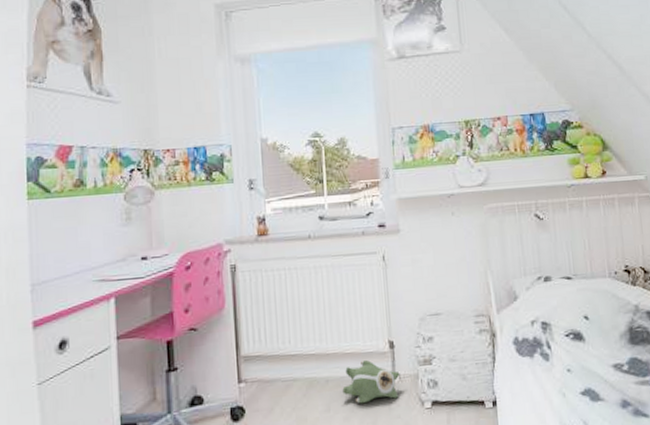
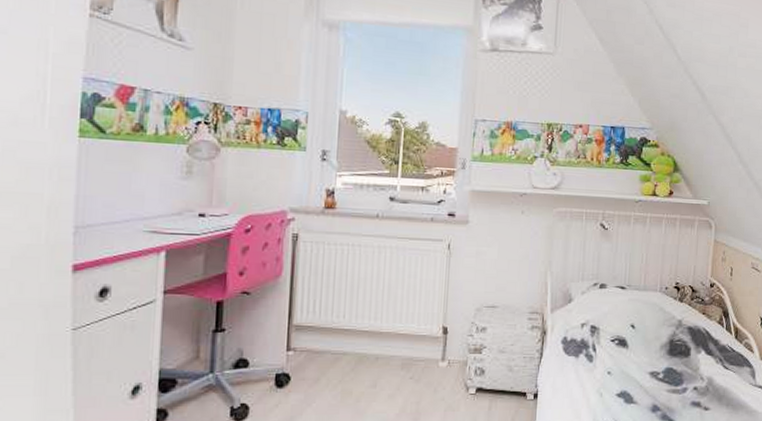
plush toy: present [342,359,400,404] -> none [391,342,450,384]

